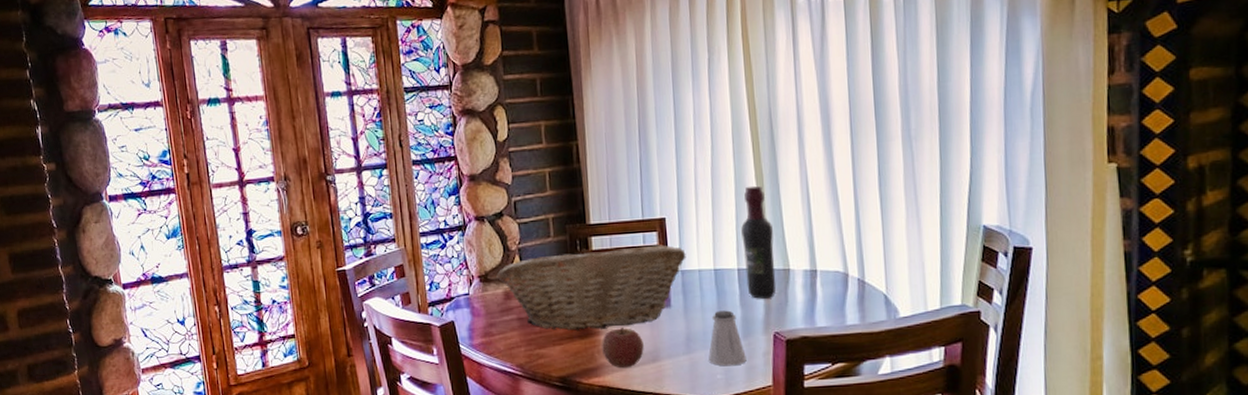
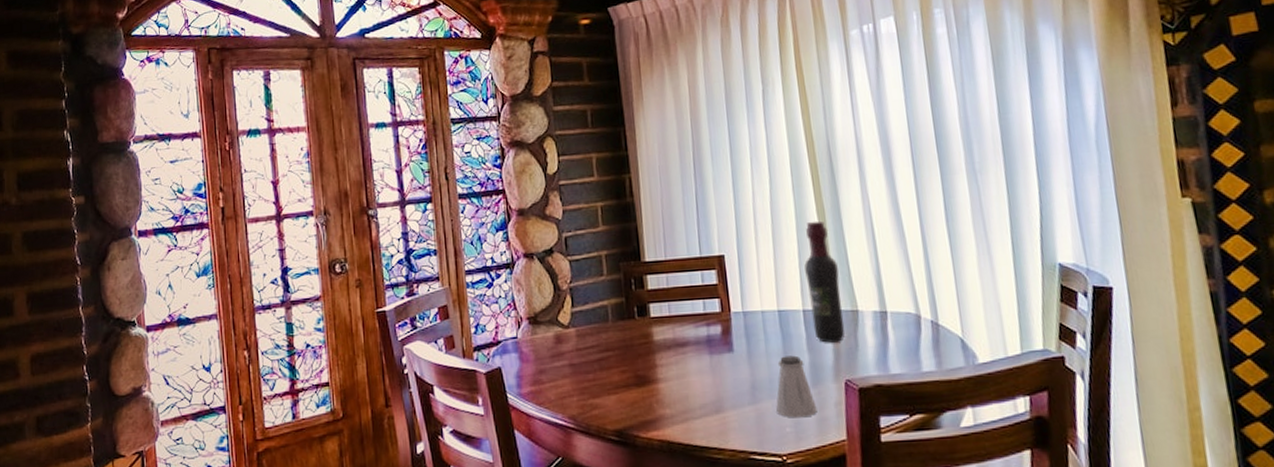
fruit basket: present [496,245,686,331] -> none [546,284,748,378]
apple: present [602,328,644,368] -> none [660,375,706,420]

